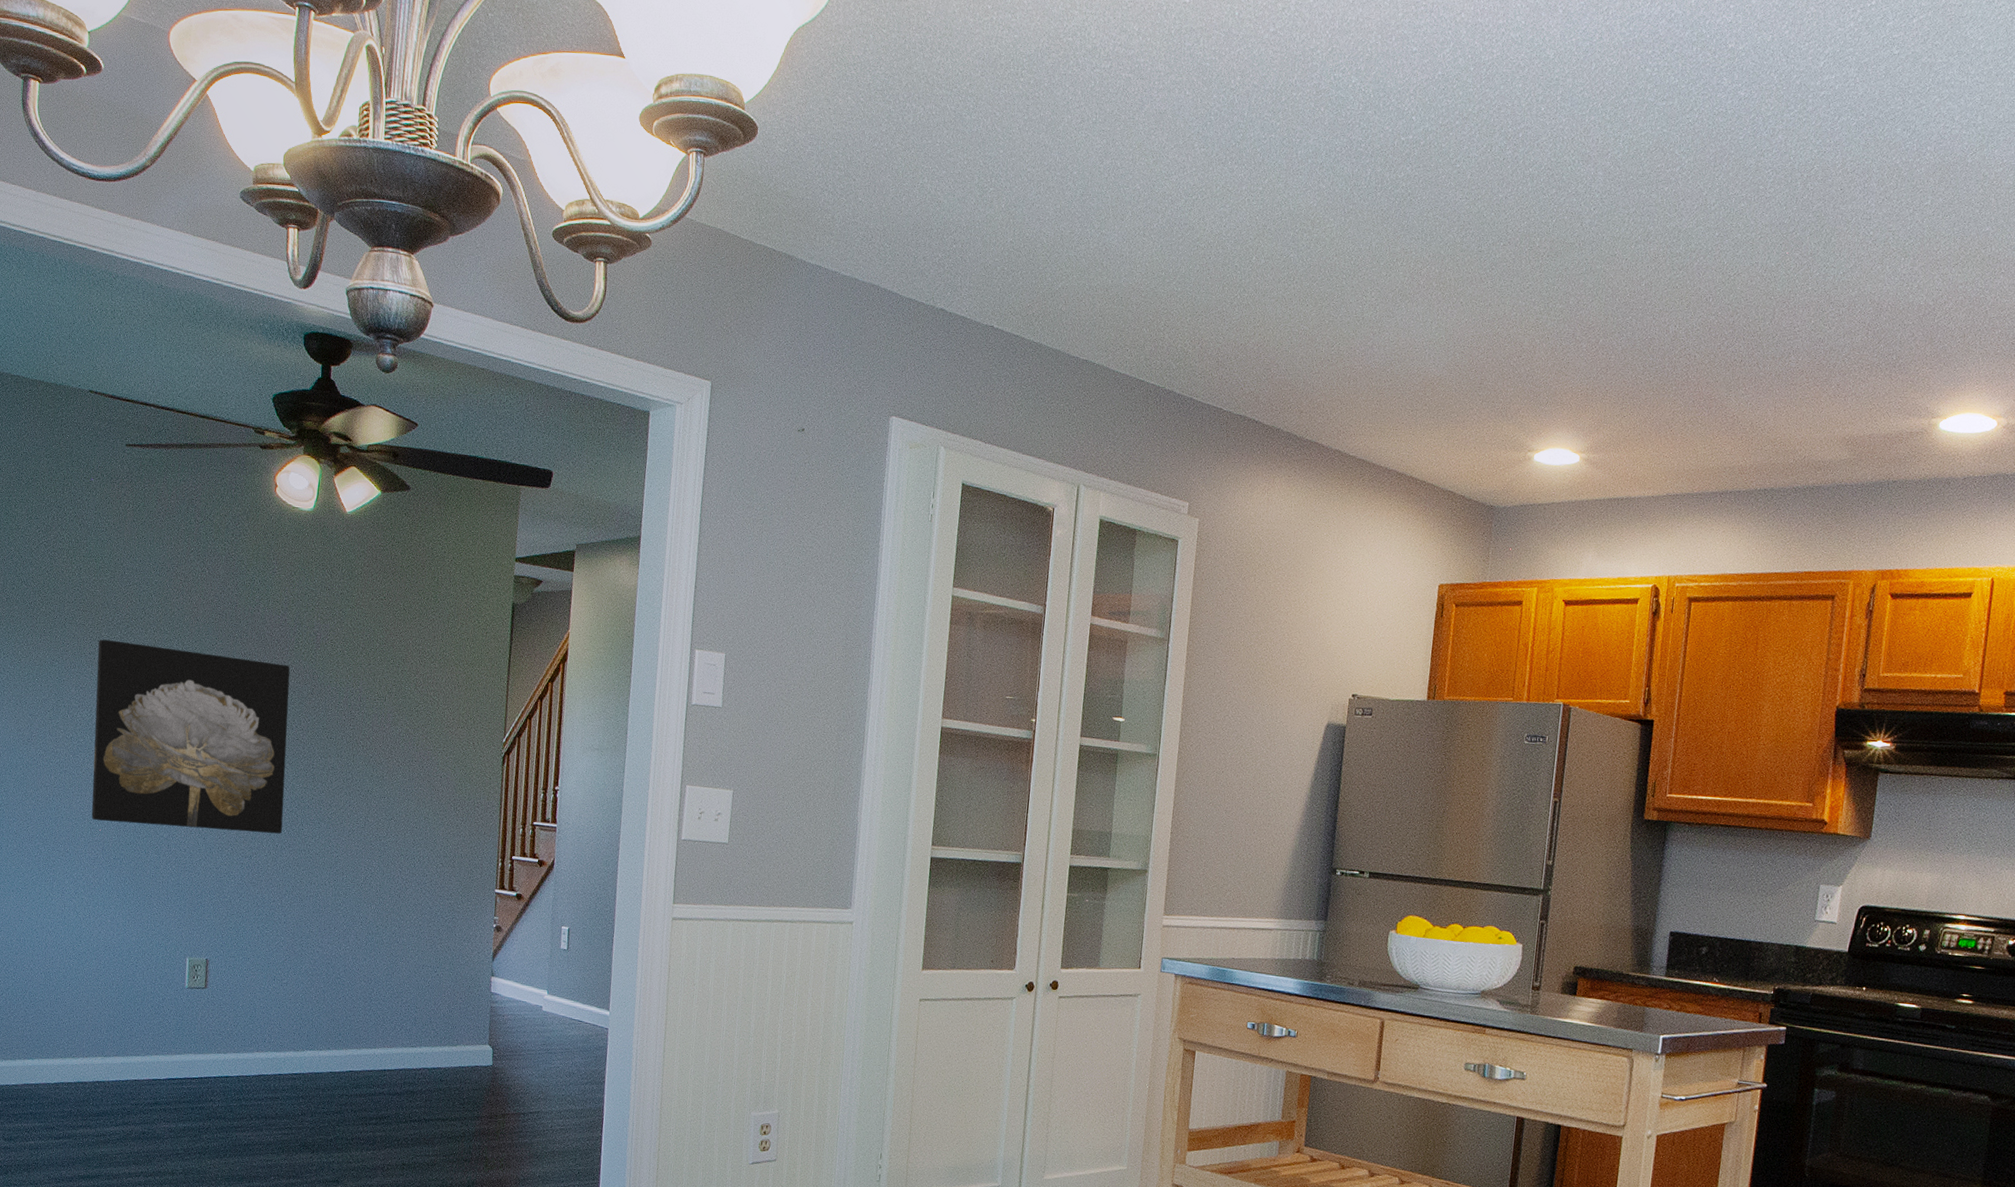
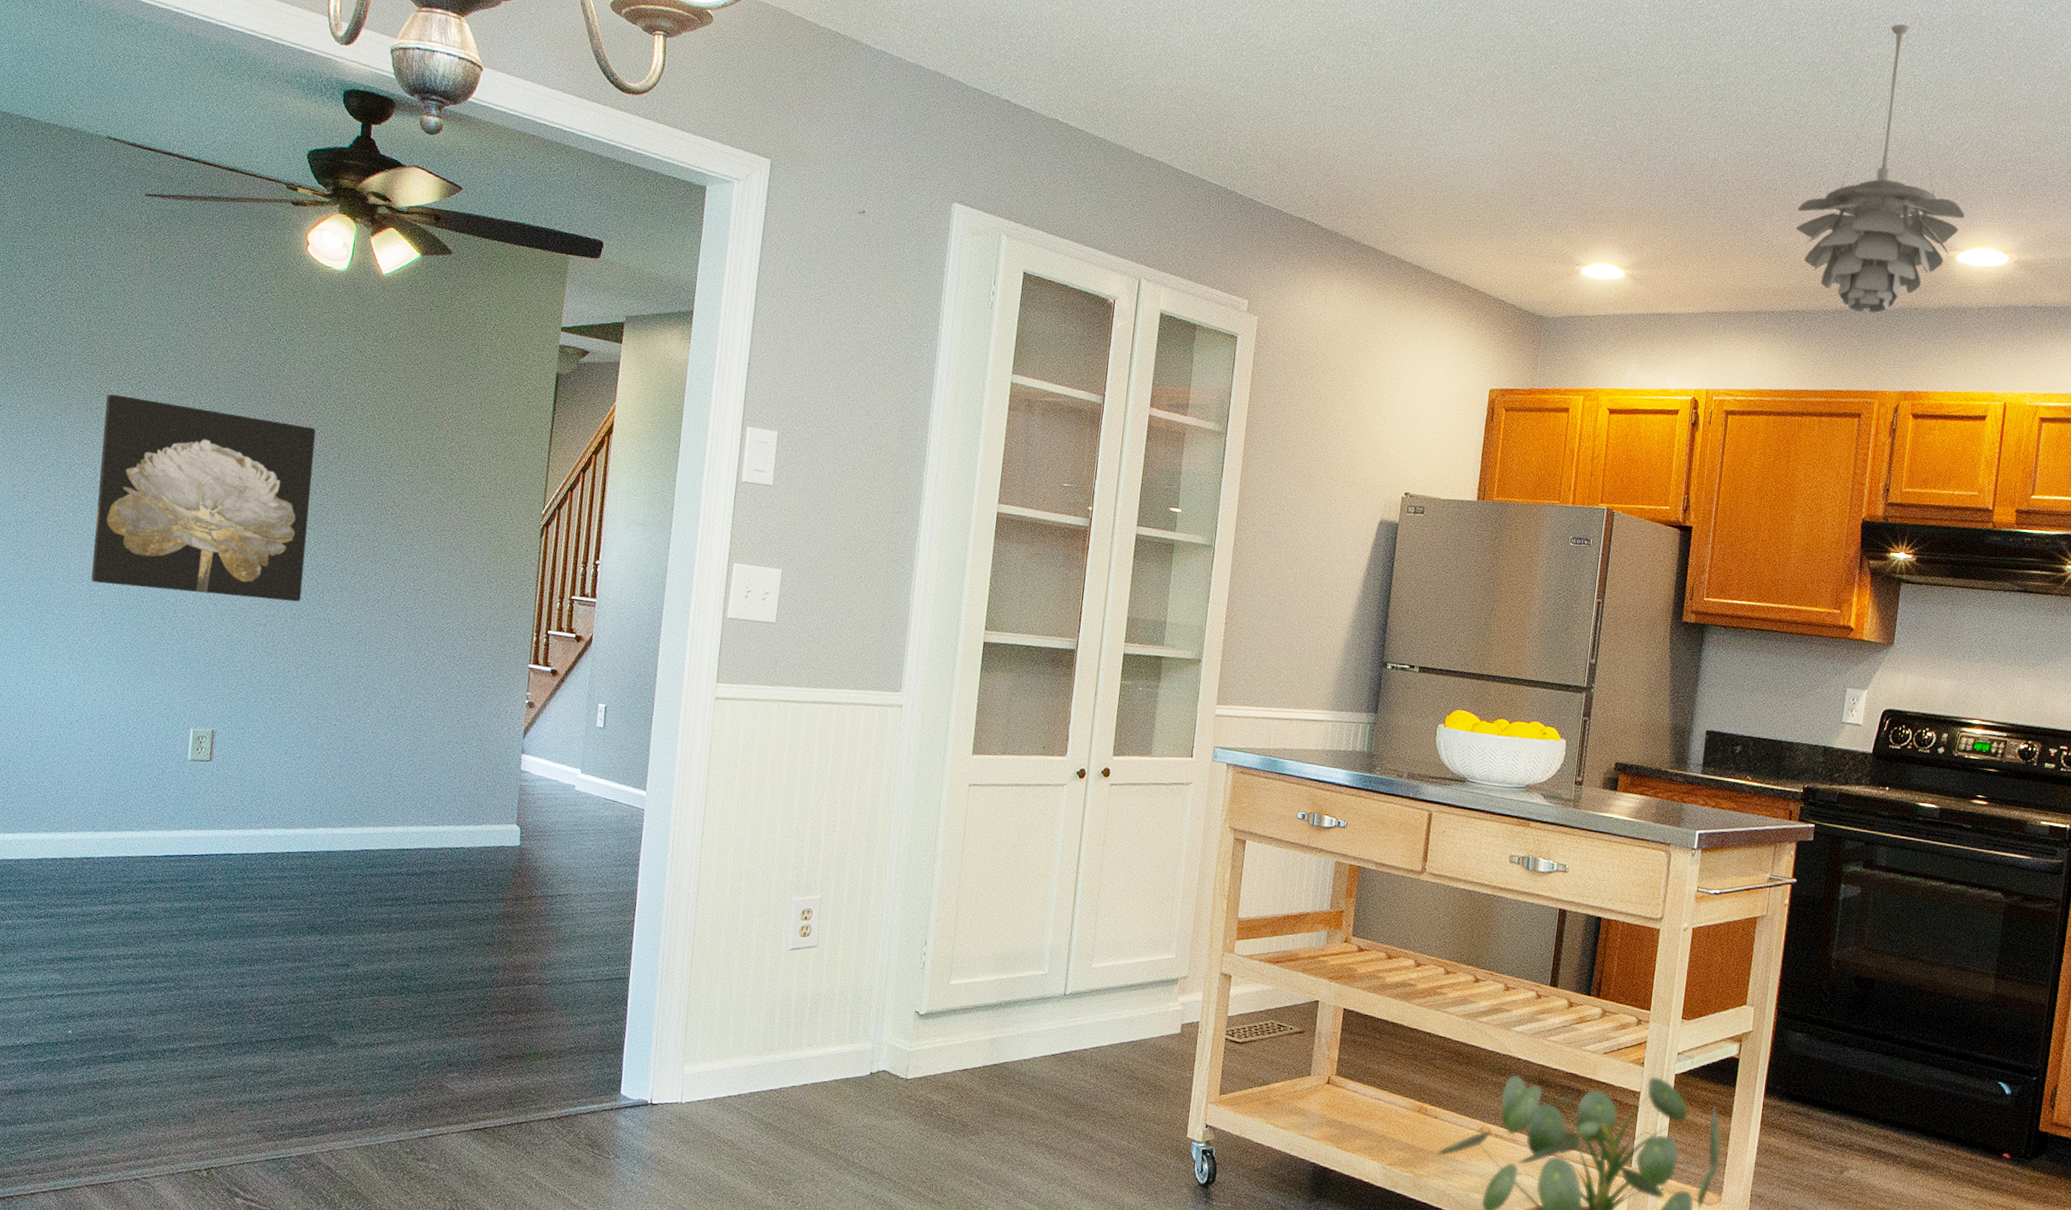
pendant light: none [1763,177,1948,489] -> present [1795,24,1965,313]

